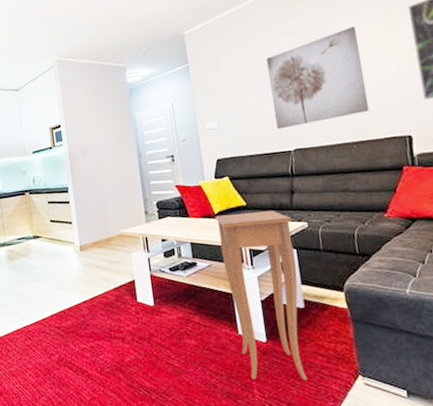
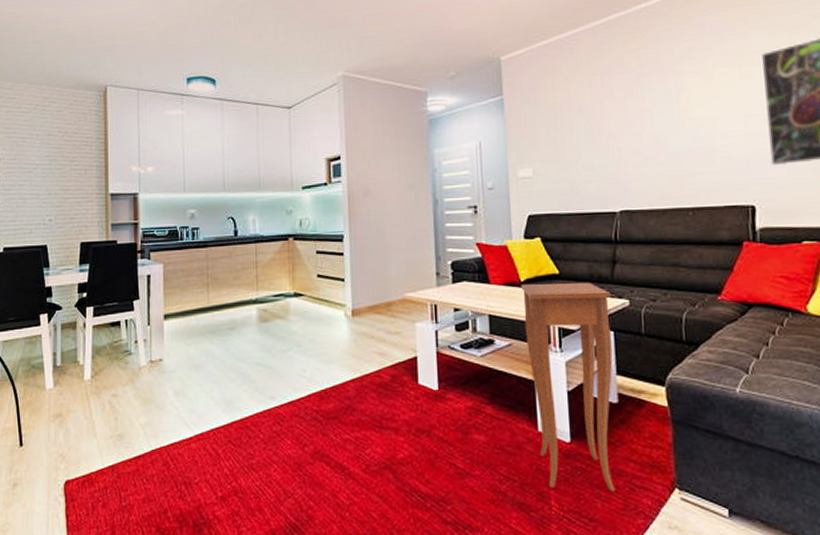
wall art: present [266,26,370,130] -> none [595,71,710,185]

